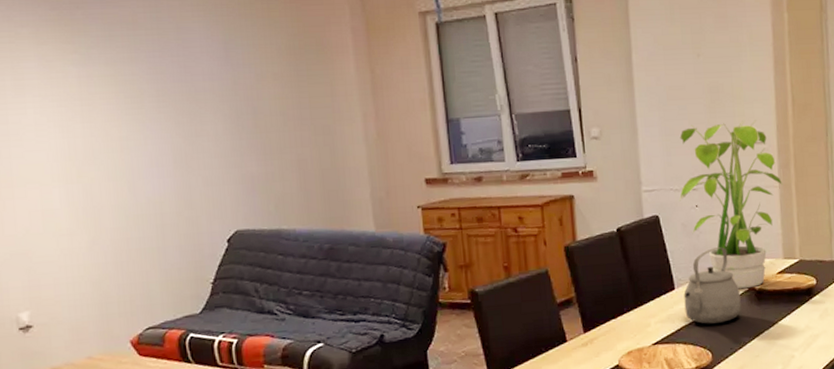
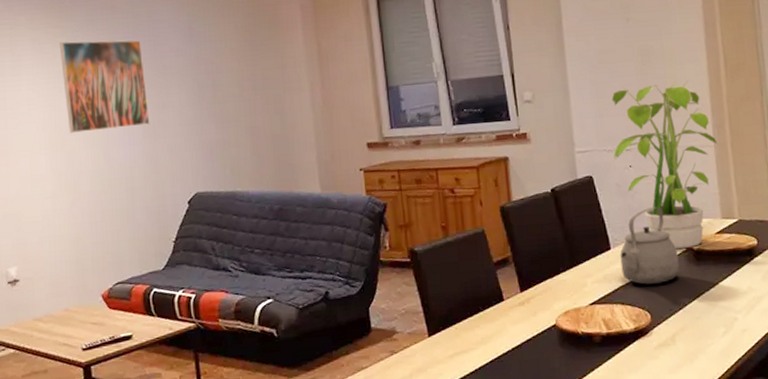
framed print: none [70,59,182,163] -> present [59,40,150,133]

